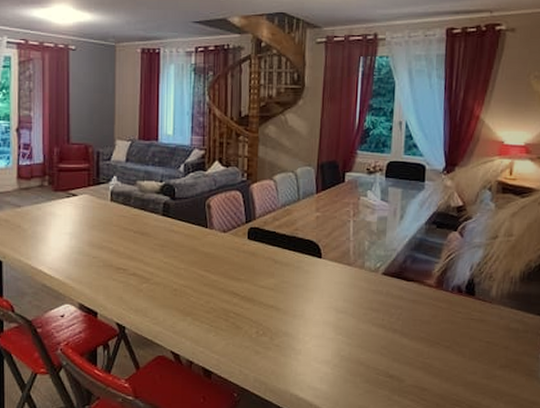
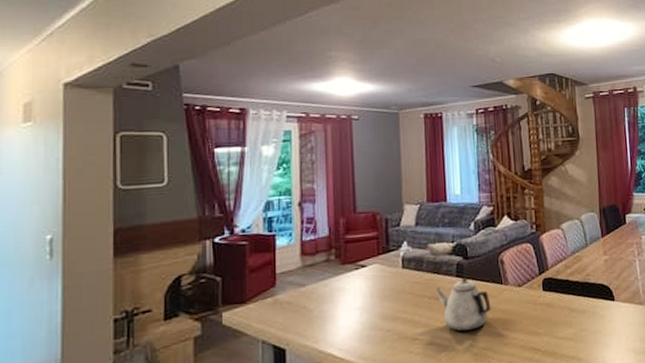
teapot: none [141,216,194,268] -> present [435,277,491,332]

